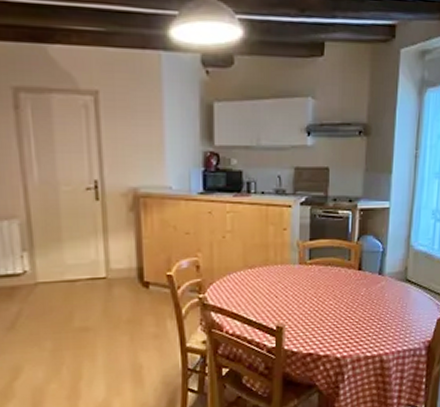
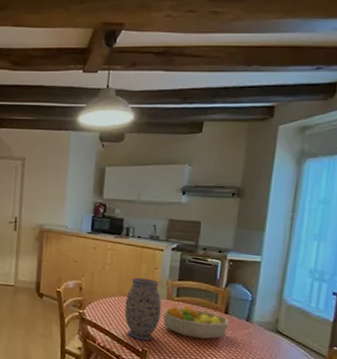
vase: none [253,243,295,317] -> present [124,277,162,341]
fruit bowl: none [296,268,362,303] -> present [163,306,228,340]

